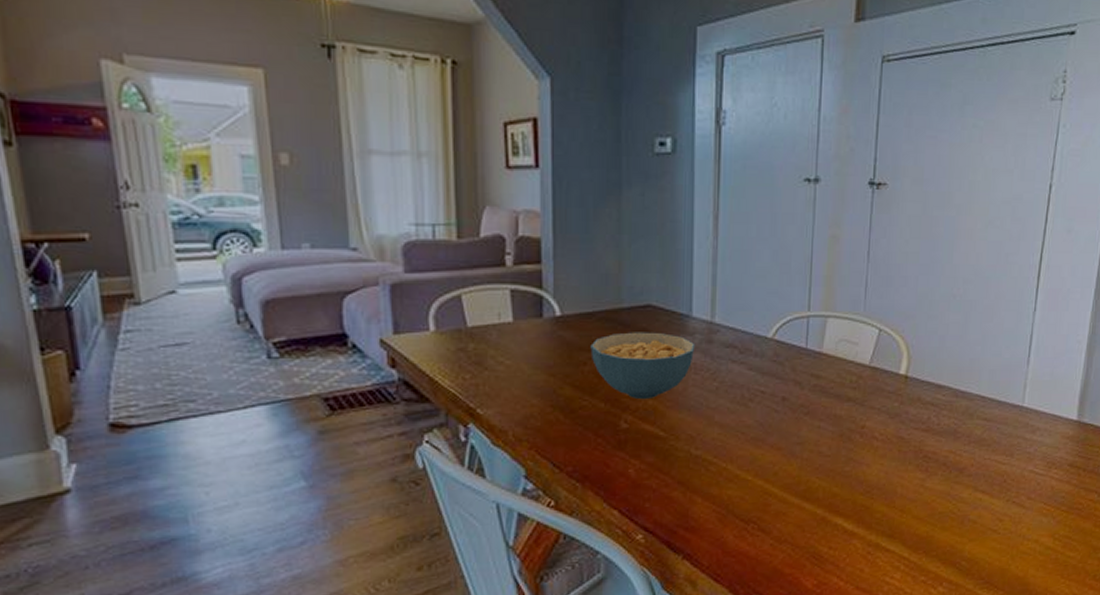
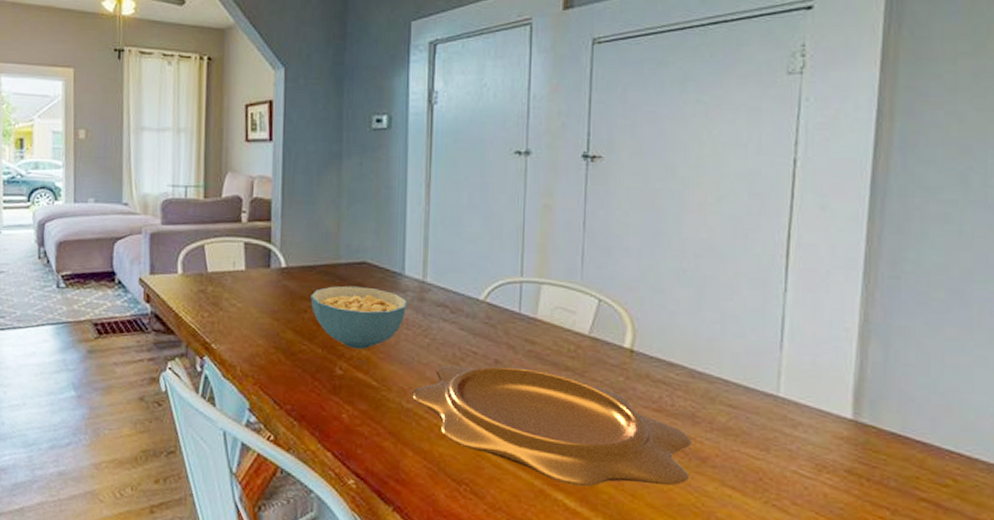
decorative bowl: none [701,403,954,510] -> present [412,365,693,487]

